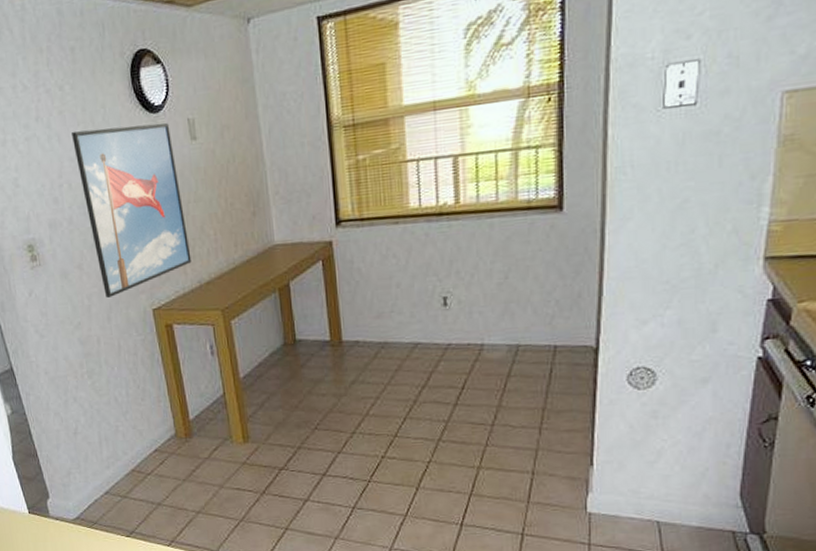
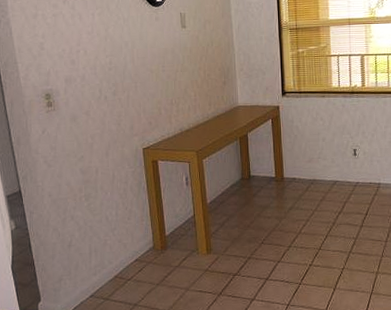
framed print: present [72,123,192,299] -> none [91,13,176,139]

